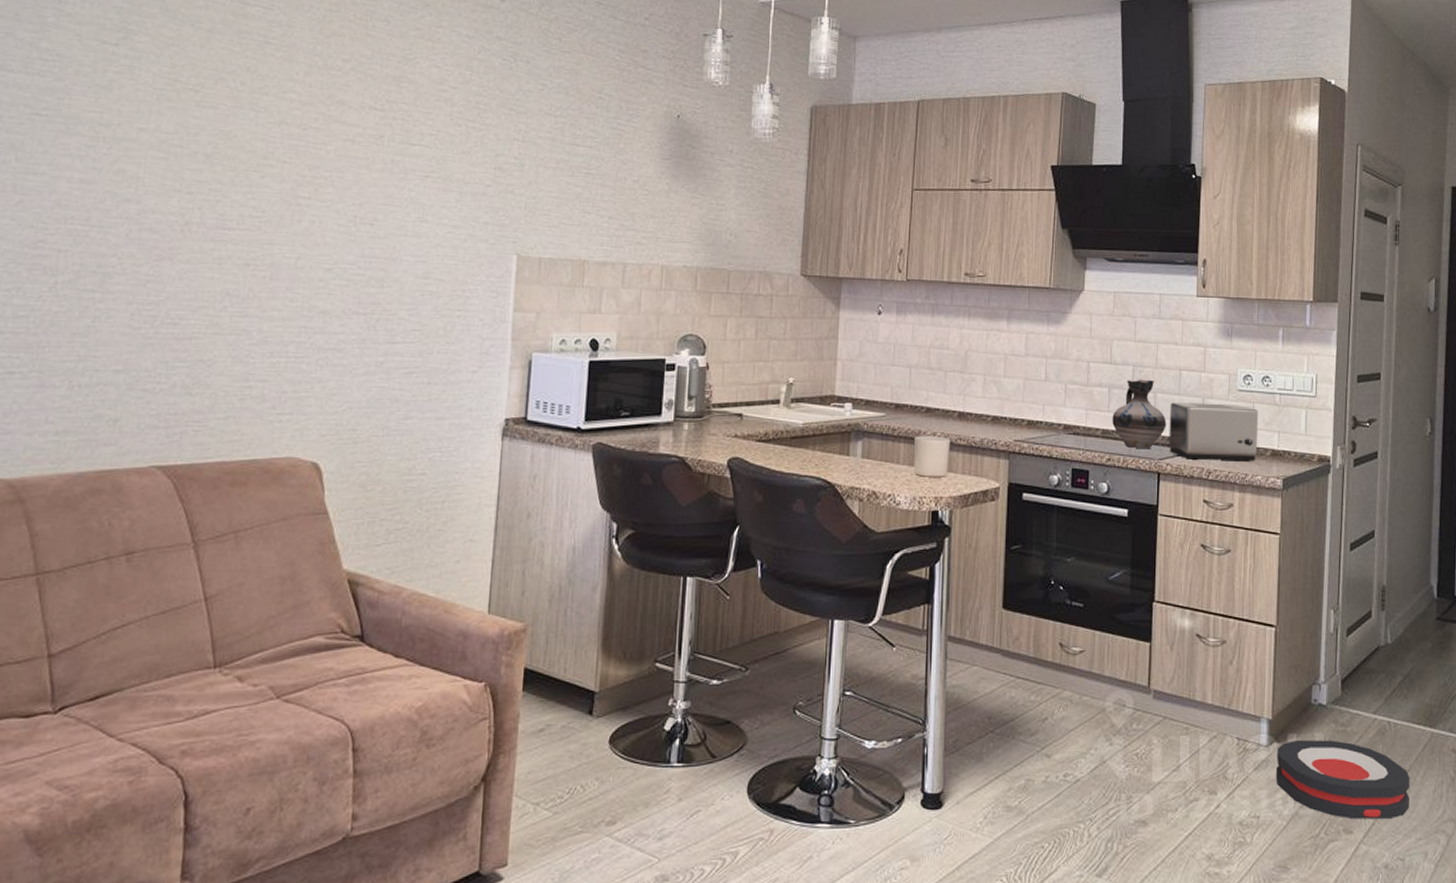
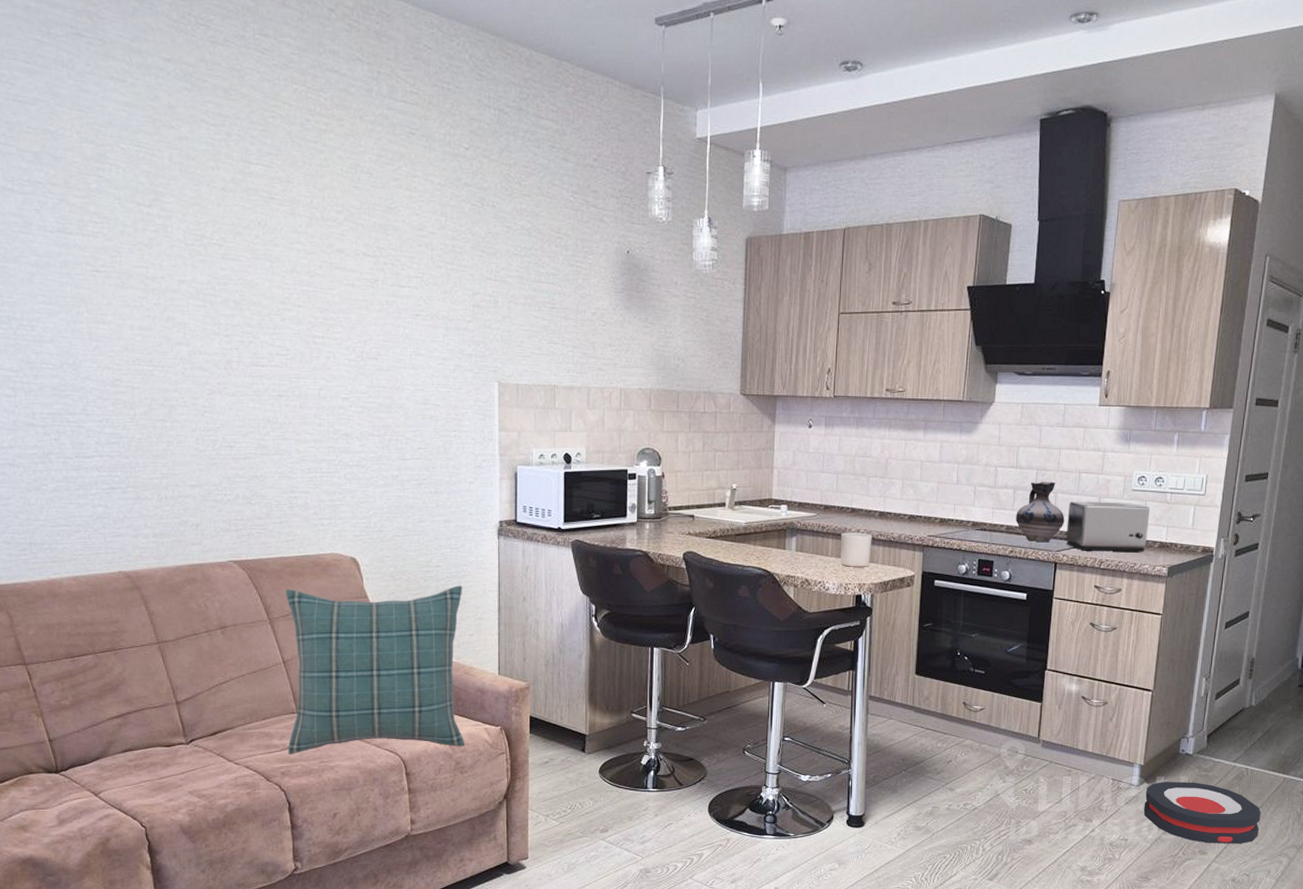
pillow: none [193,498,452,726] -> present [286,585,465,754]

